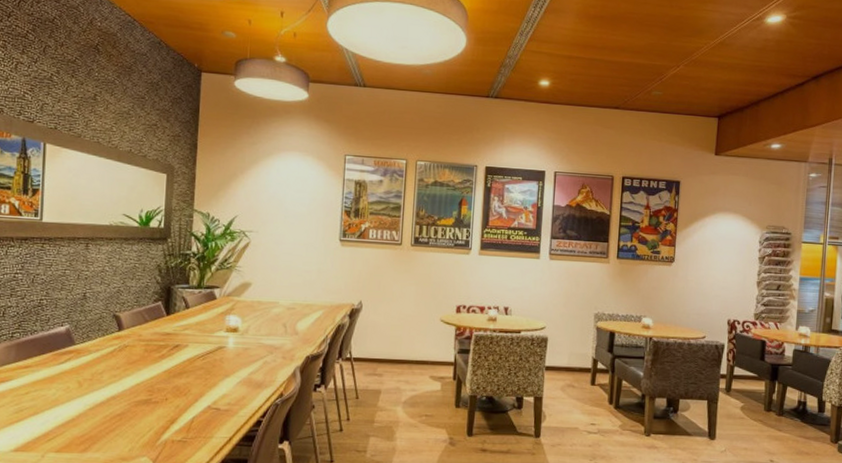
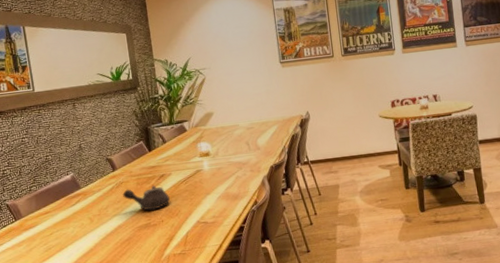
teapot: none [125,355,181,384] -> present [123,185,170,211]

